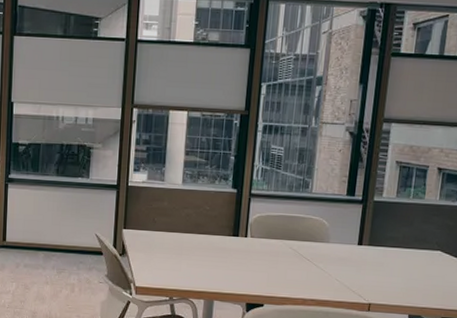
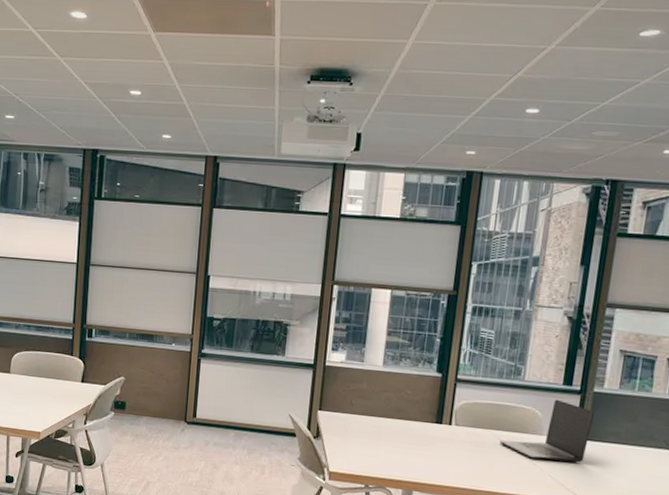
laptop: none [291,209,375,267] -> present [499,399,594,463]

